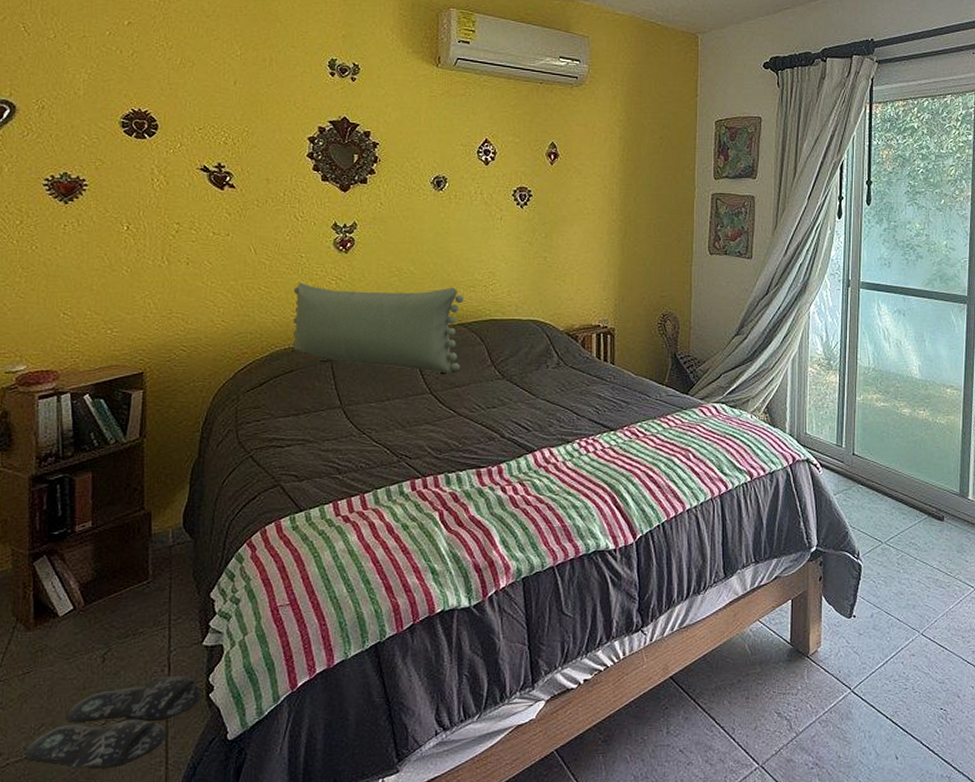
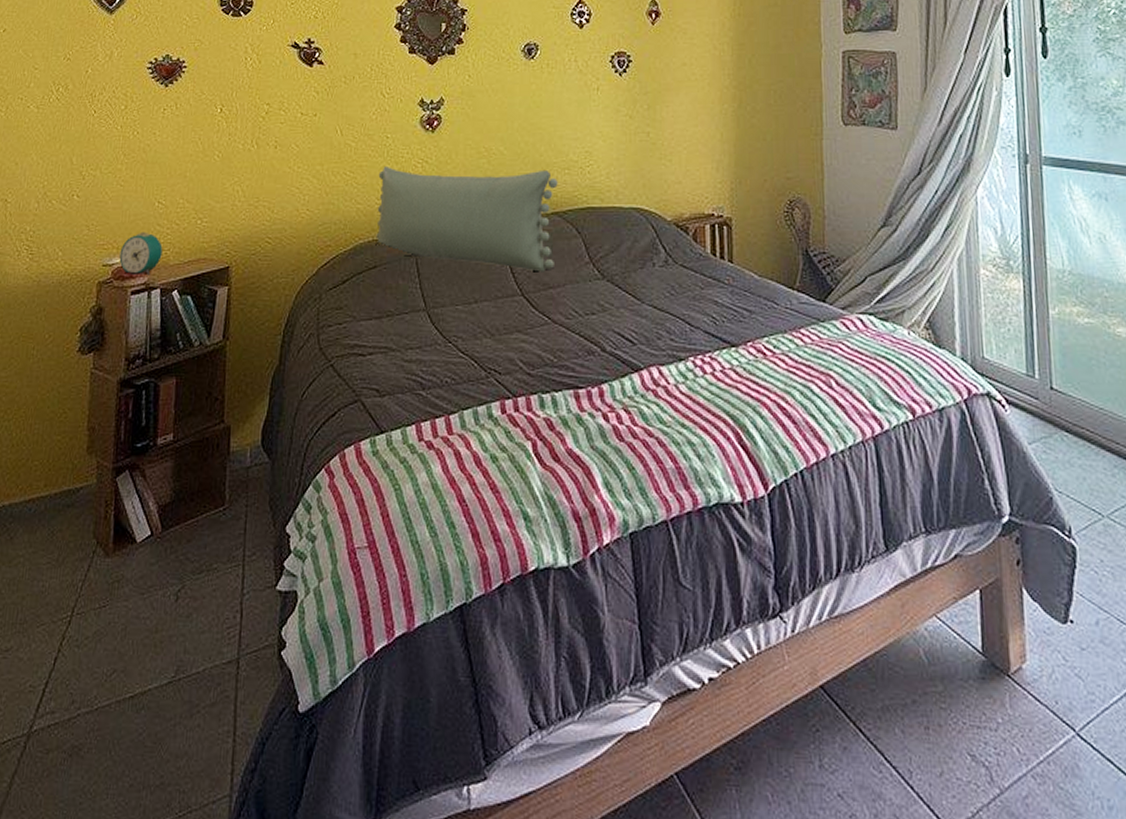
alarm clock: none [23,341,71,382] -> present [119,231,163,276]
slippers: present [24,675,202,769] -> none [95,623,274,733]

